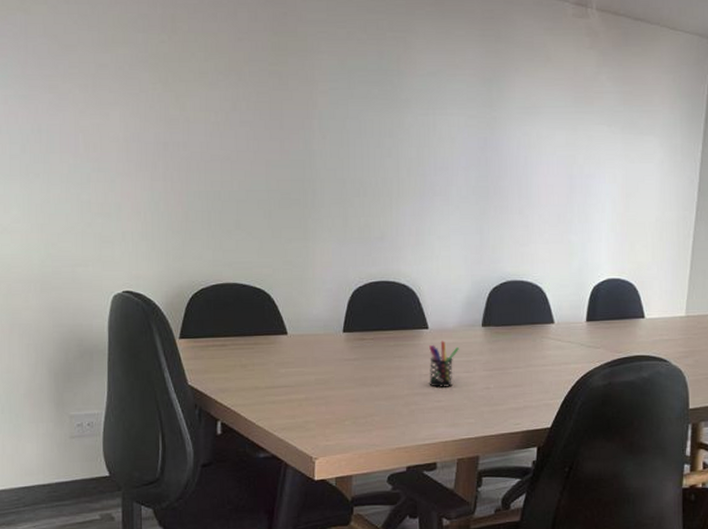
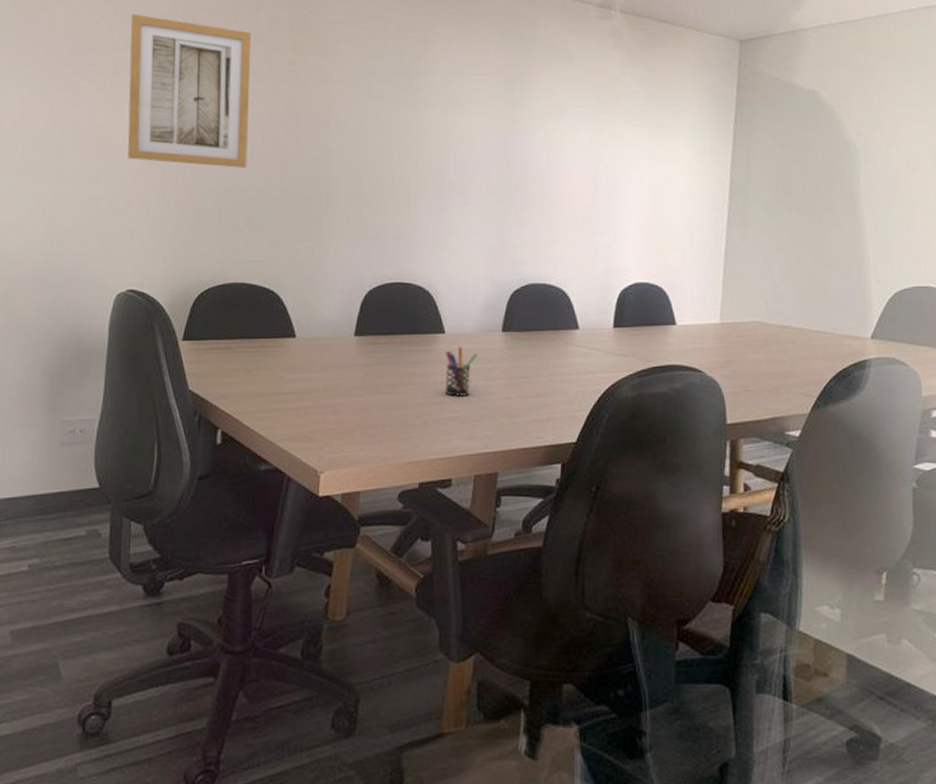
wall art: none [109,13,233,171] -> present [128,14,252,168]

